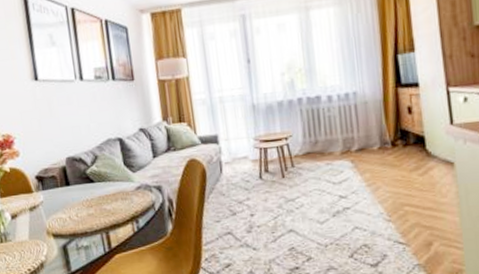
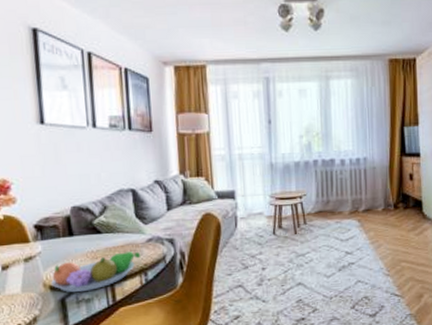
fruit bowl: none [53,199,132,240] -> present [51,251,141,293]

